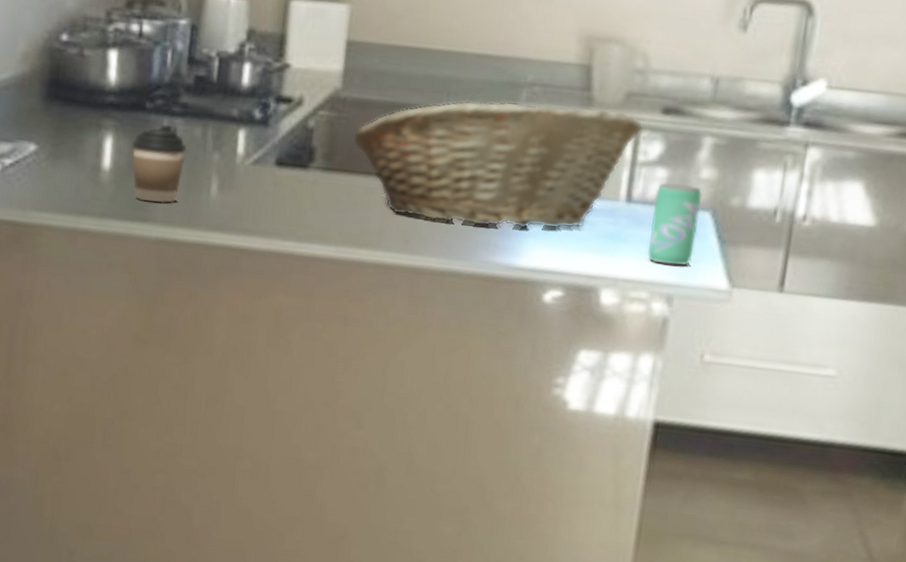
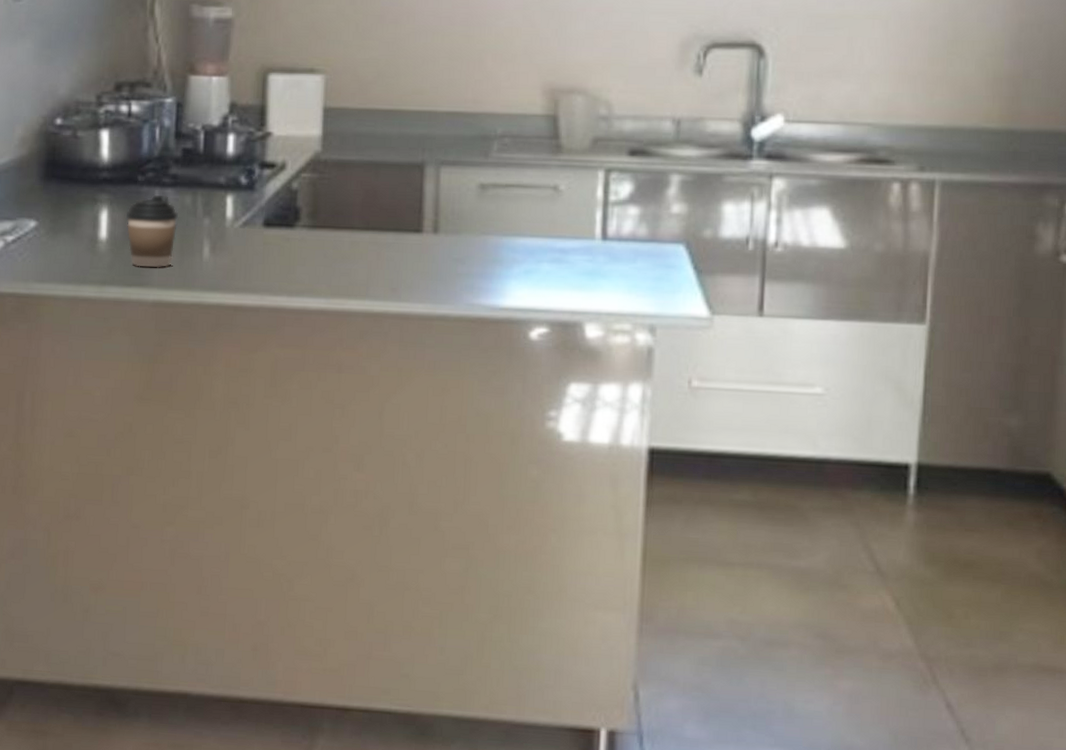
fruit basket: present [352,101,643,229] -> none [334,153,612,271]
beverage can: present [647,183,703,266] -> none [626,219,675,297]

